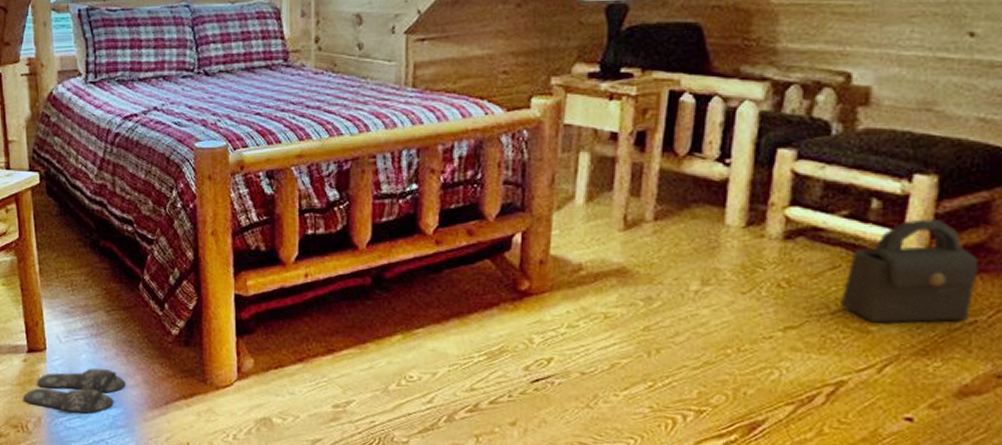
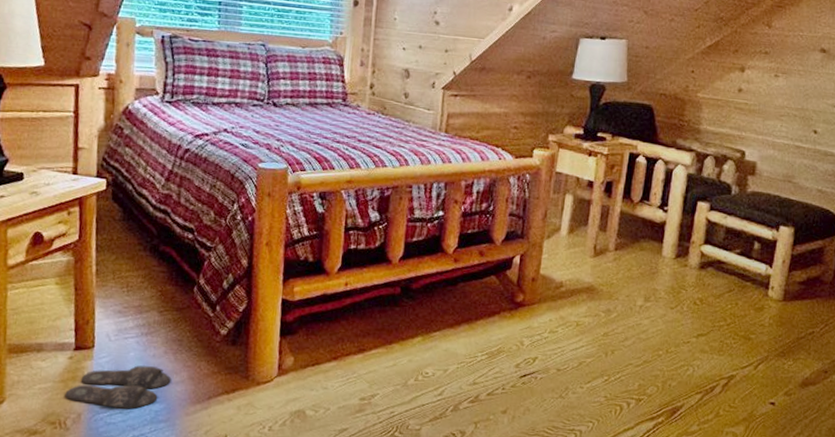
handbag: present [841,218,979,324] -> none [733,257,816,333]

